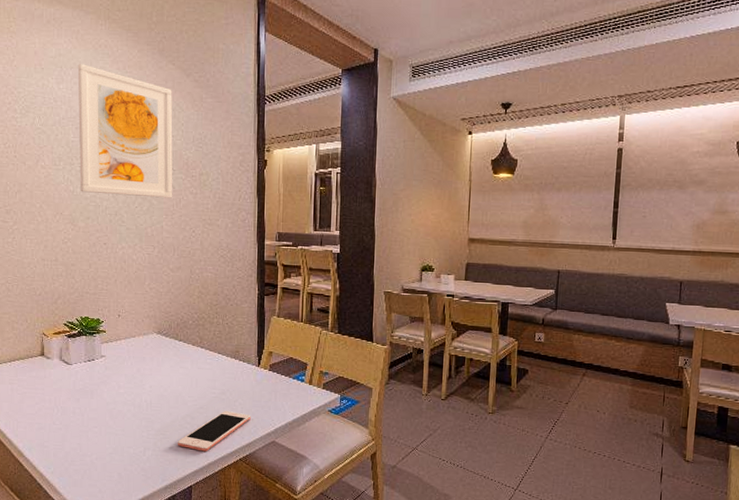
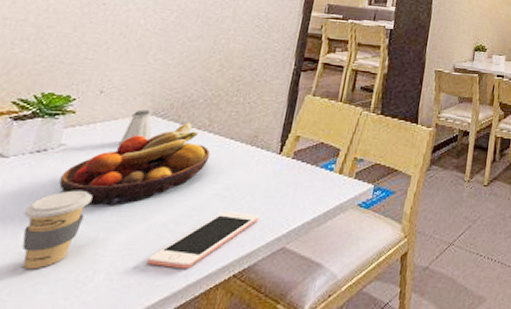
coffee cup: none [91,389,131,444] -> present [22,190,93,270]
fruit bowl: none [108,339,206,403] -> present [59,122,211,206]
saltshaker: none [140,329,160,357] -> present [119,109,152,145]

